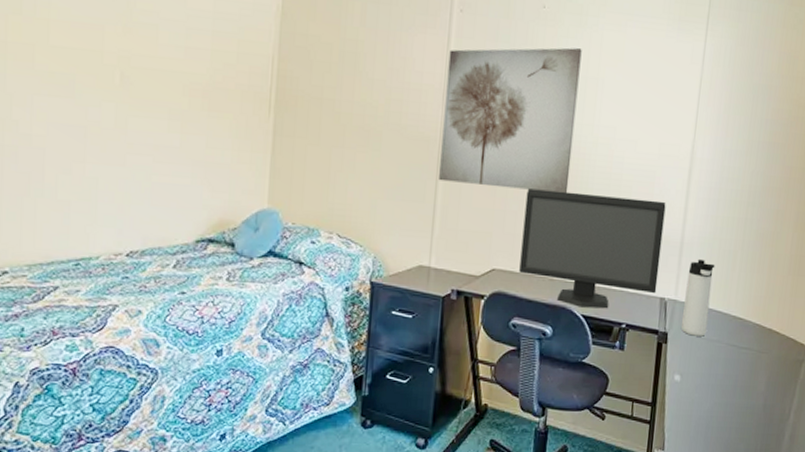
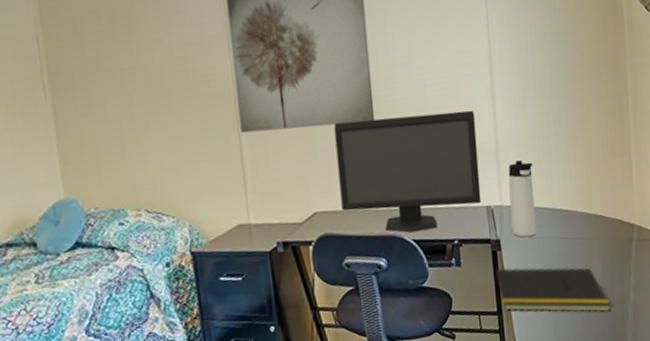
notepad: none [654,361,768,428] -> present [494,267,611,313]

